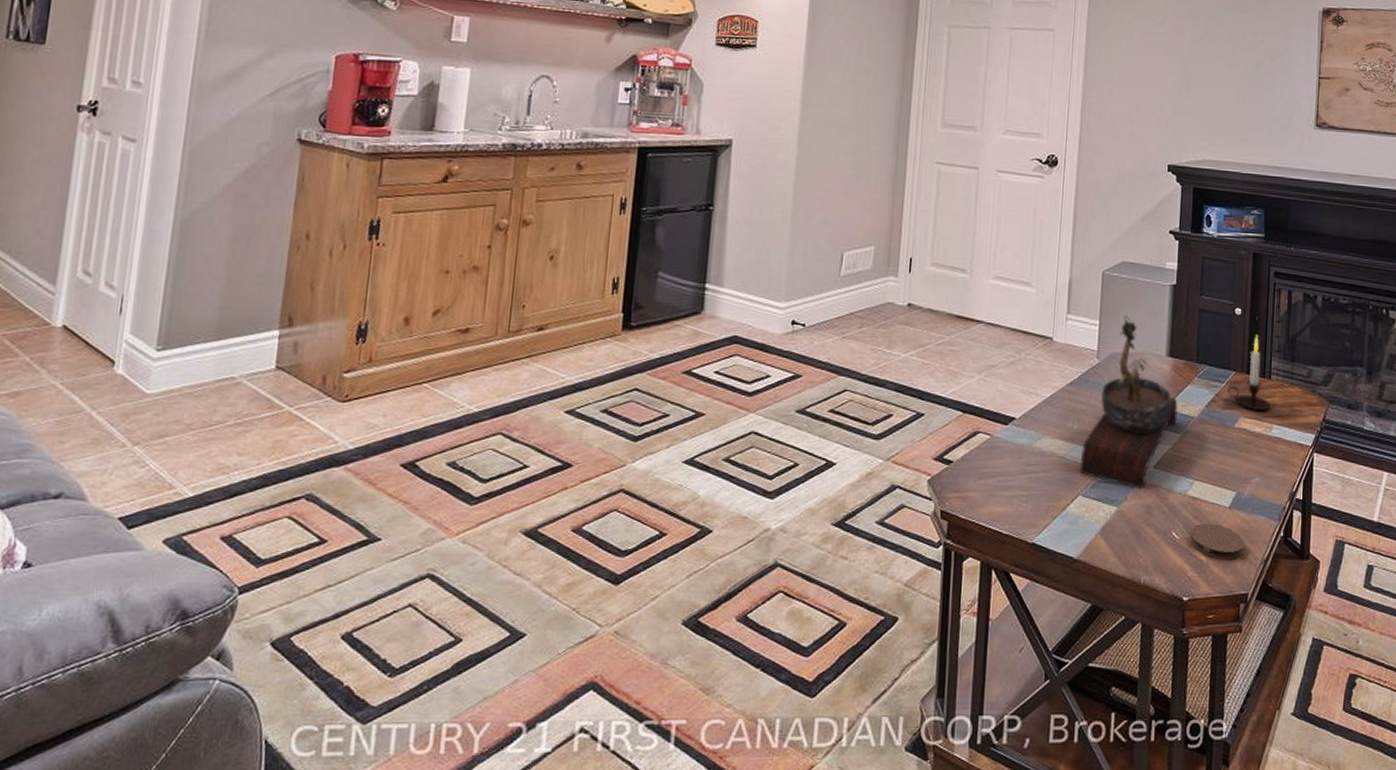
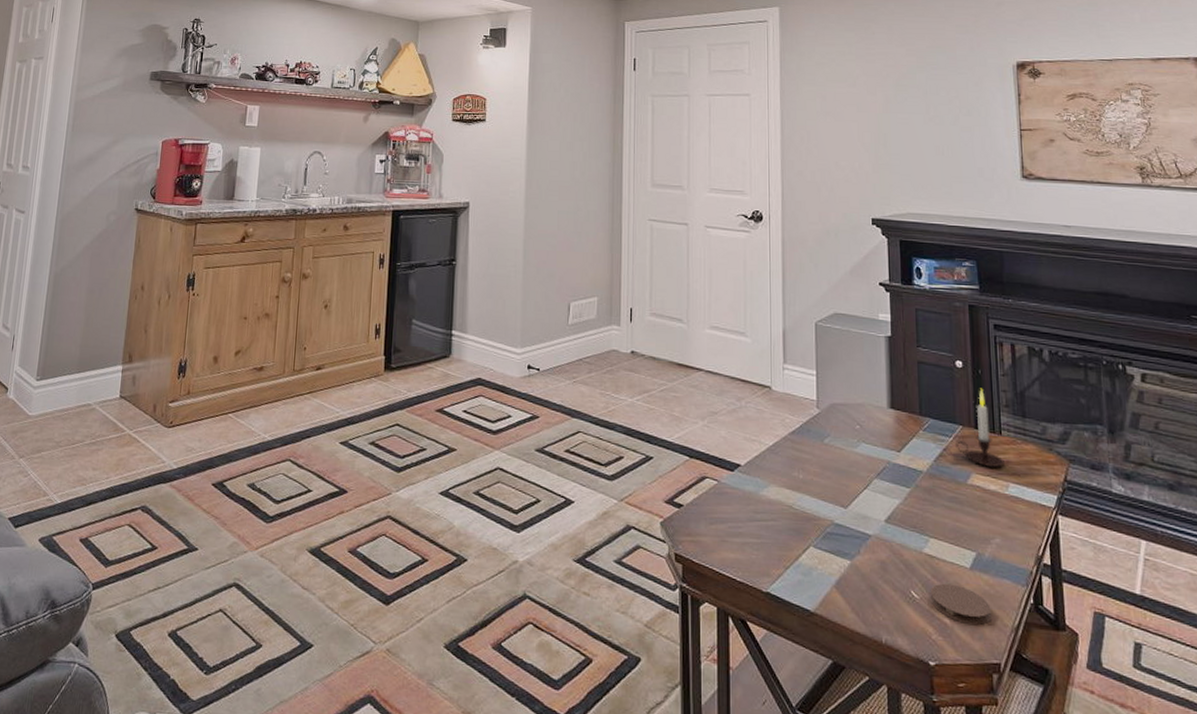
bonsai tree: present [1079,315,1178,489] -> none [808,366,905,543]

